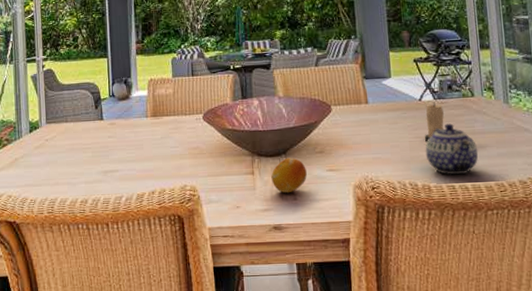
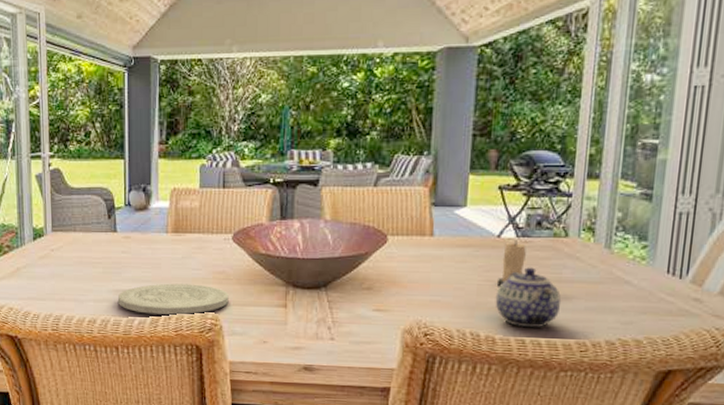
plate: none [106,160,204,191] -> present [117,283,229,315]
fruit: present [271,157,307,194] -> none [306,292,349,332]

